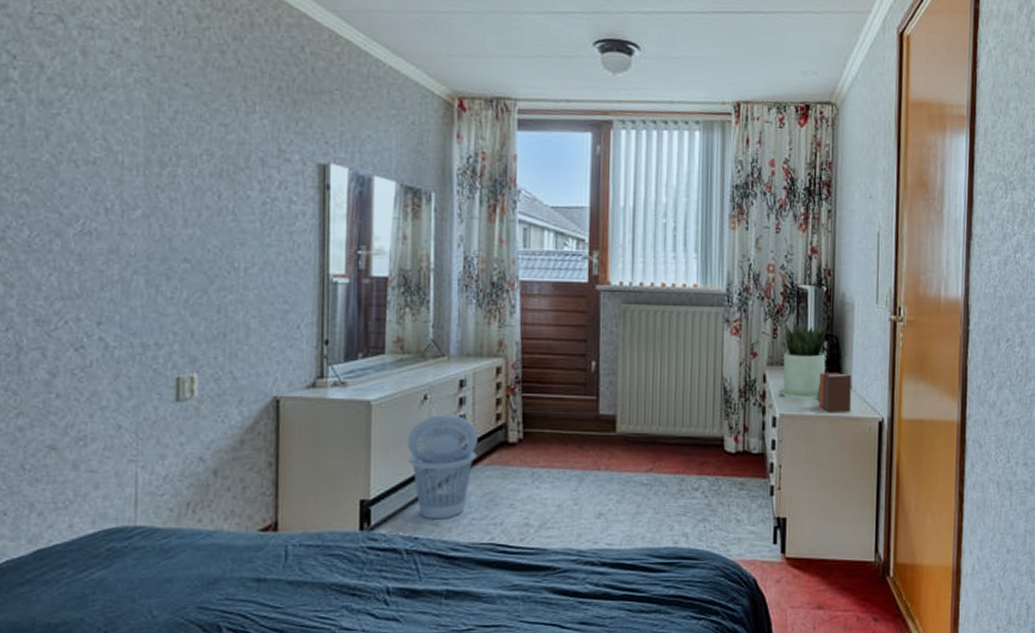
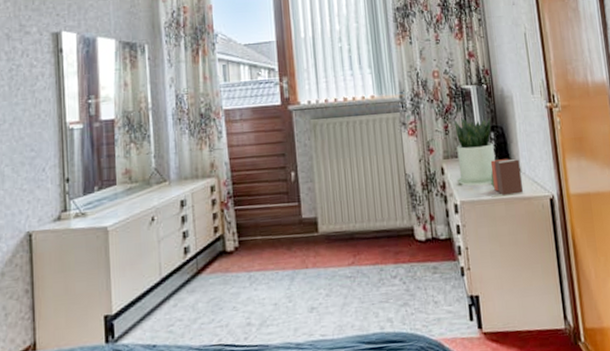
laundry basket: present [407,415,478,520] -> none [141,232,201,328]

